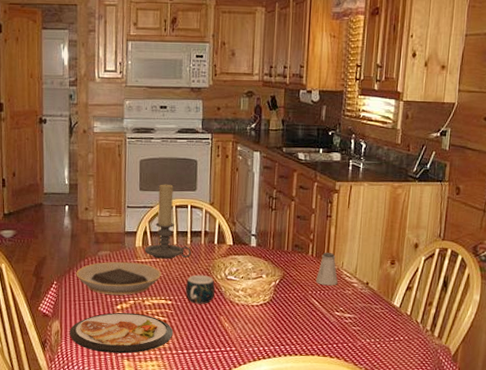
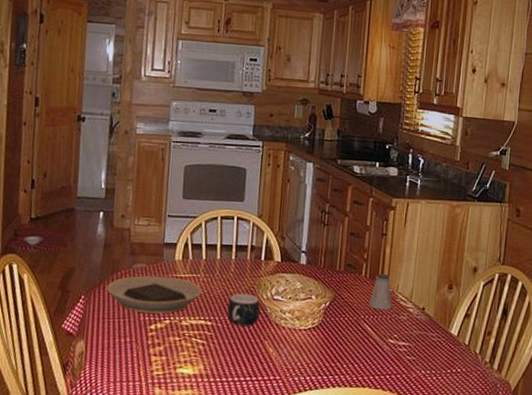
dish: present [69,312,173,354] -> none [95,332,212,381]
candle holder: present [144,184,192,259] -> none [184,192,236,275]

